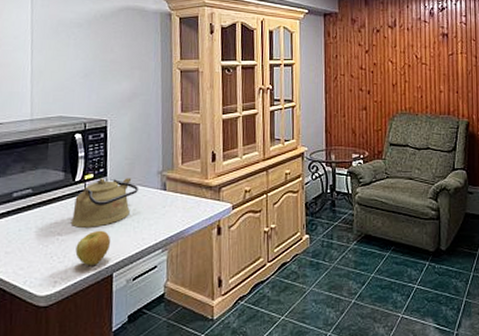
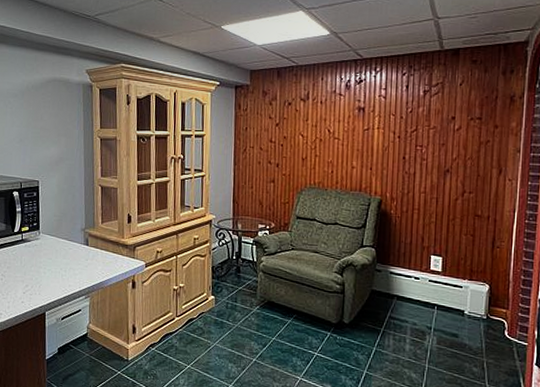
kettle: present [70,178,138,228] -> none [11,231,65,272]
apple: present [75,230,111,265] -> none [16,275,44,304]

